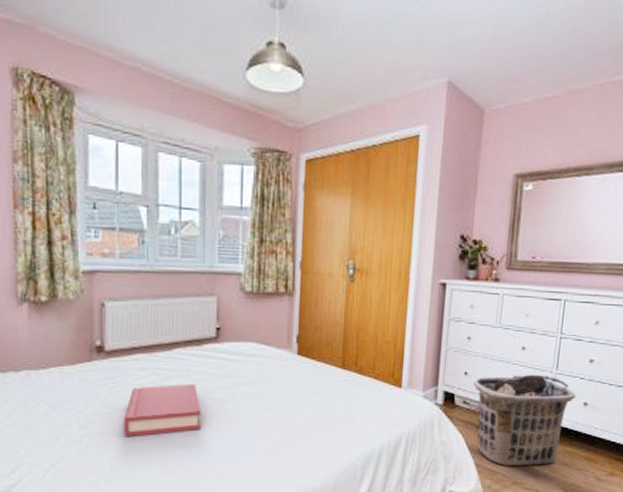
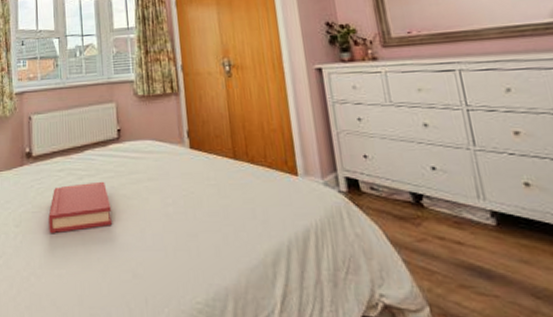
clothes hamper: present [473,374,576,466] -> none [376,152,511,263]

